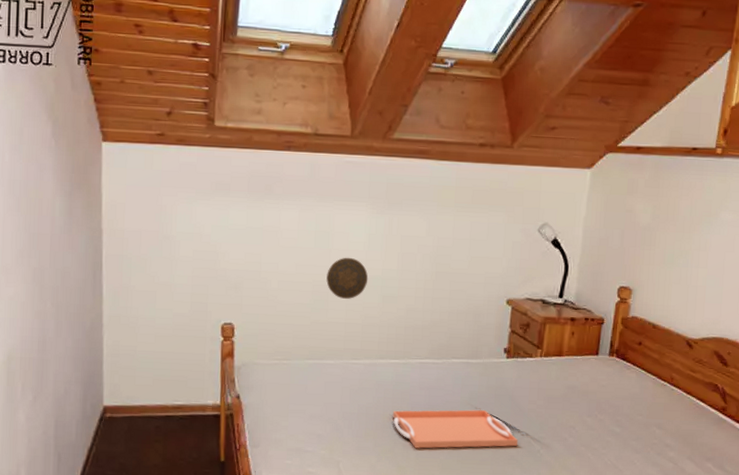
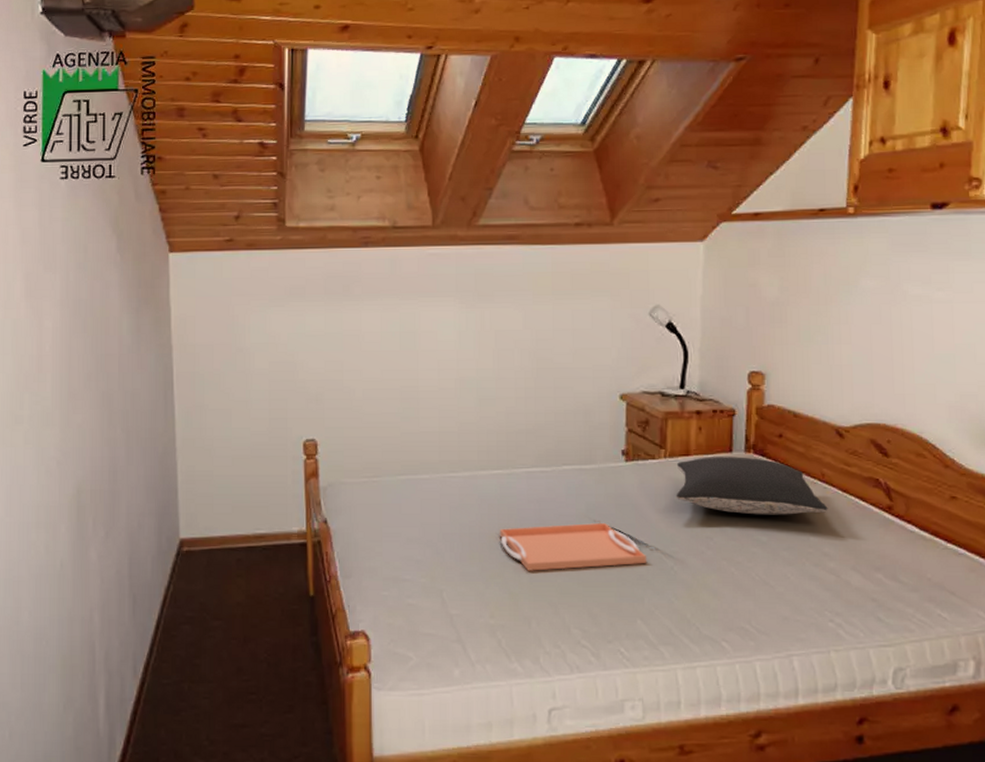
decorative plate: present [326,257,368,299] -> none [415,358,462,405]
pillow: none [547,358,673,411] -> present [676,457,828,515]

